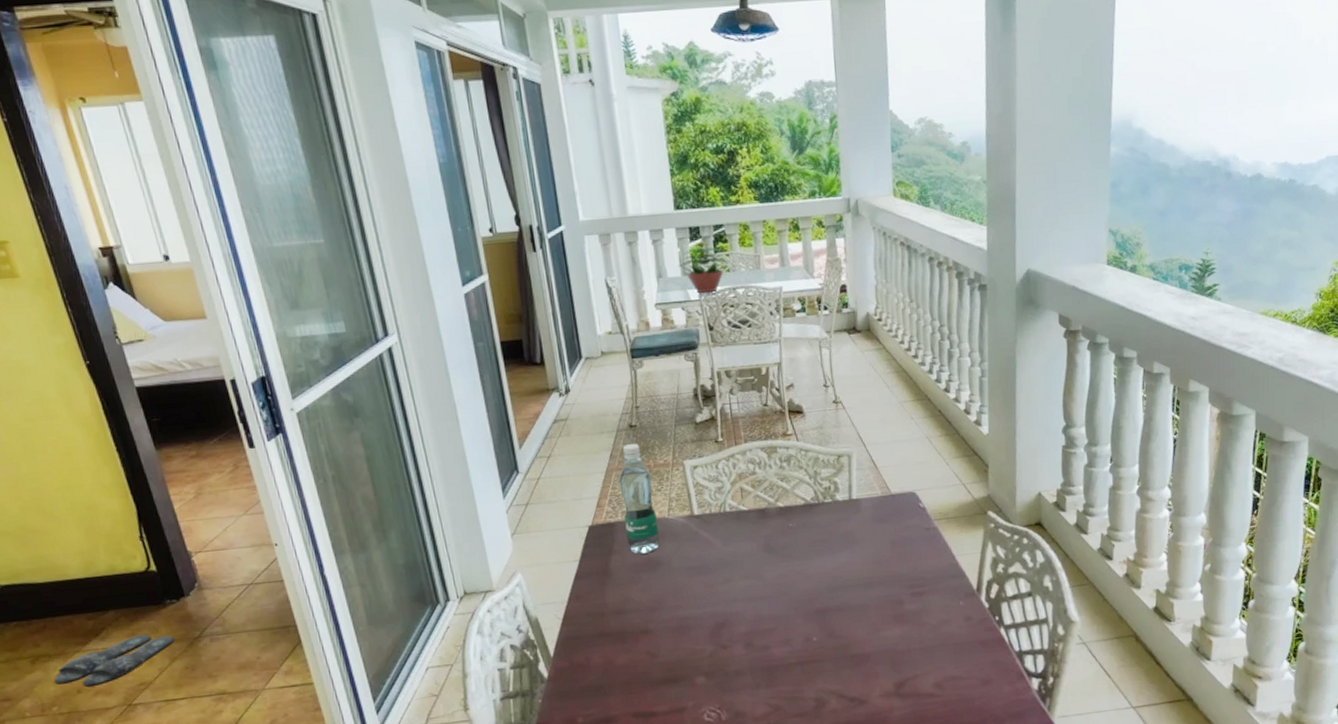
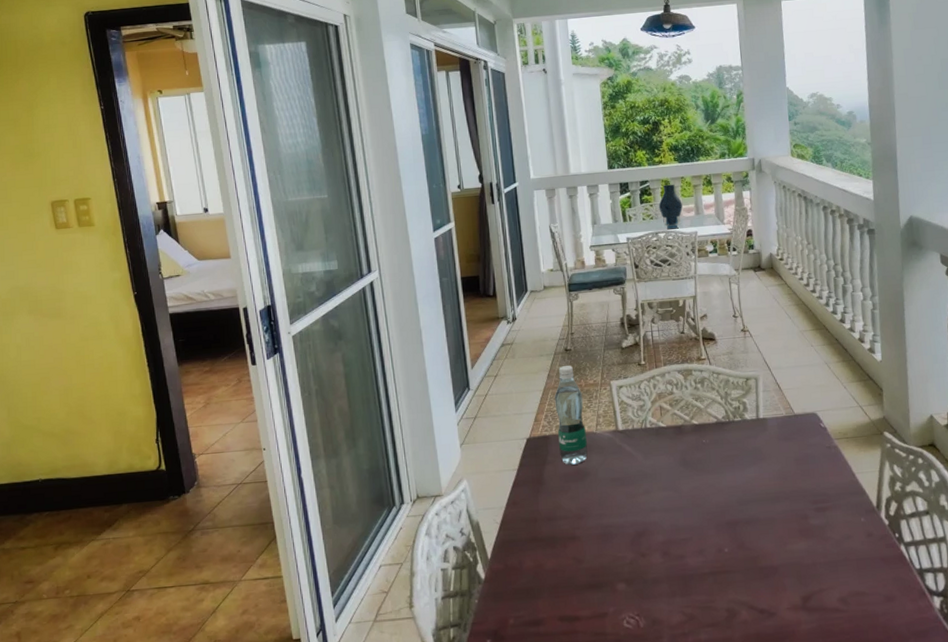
slippers: present [54,634,175,687] -> none [71,526,172,573]
potted flower: present [677,242,729,293] -> none [609,195,652,237]
vase: none [736,229,765,284] -> present [658,184,683,230]

